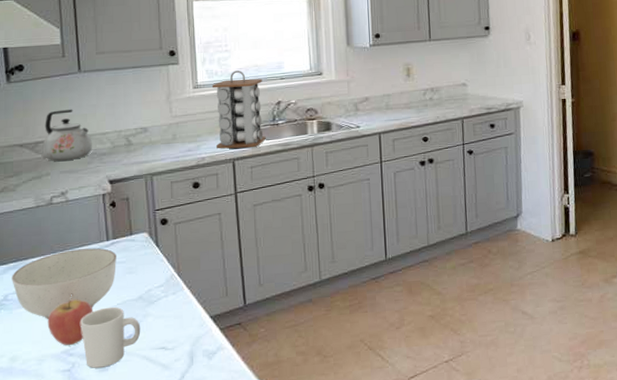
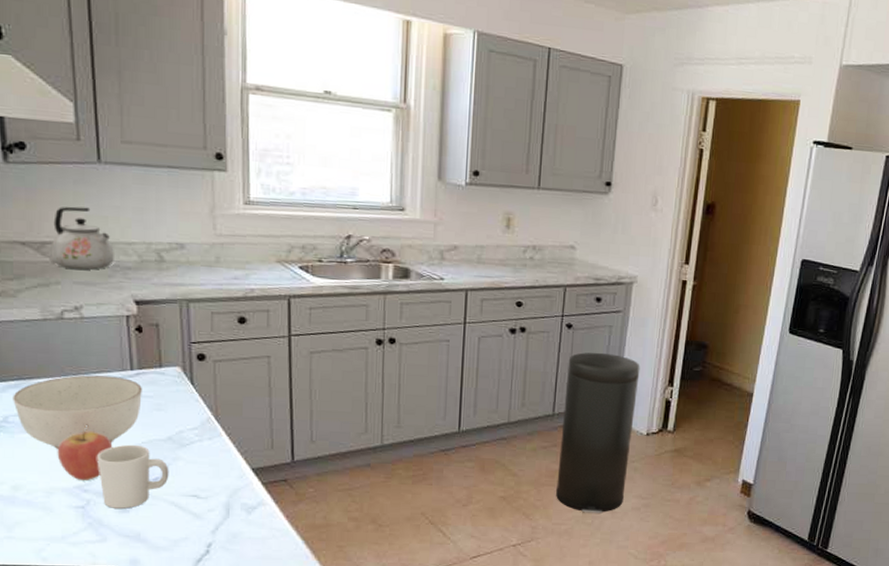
spice rack: present [211,70,266,150] -> none [267,190,331,286]
pedal bin: none [473,172,540,322] -> present [556,352,640,514]

